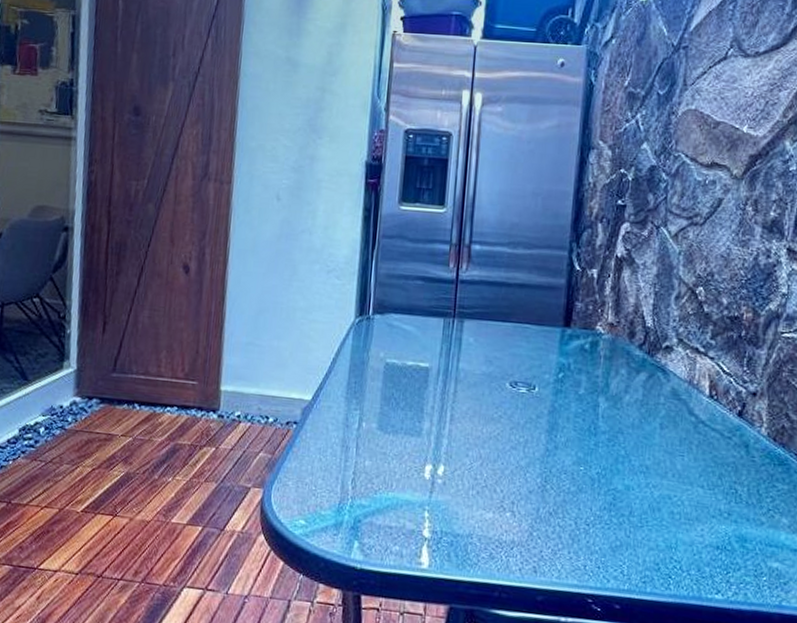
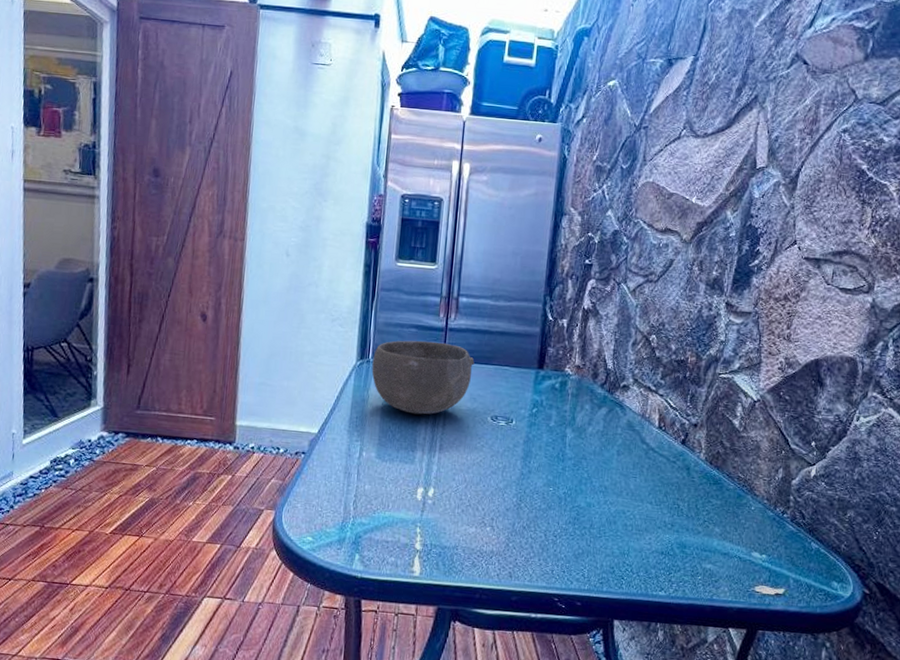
bowl: none [372,294,490,380] -> present [371,340,475,415]

